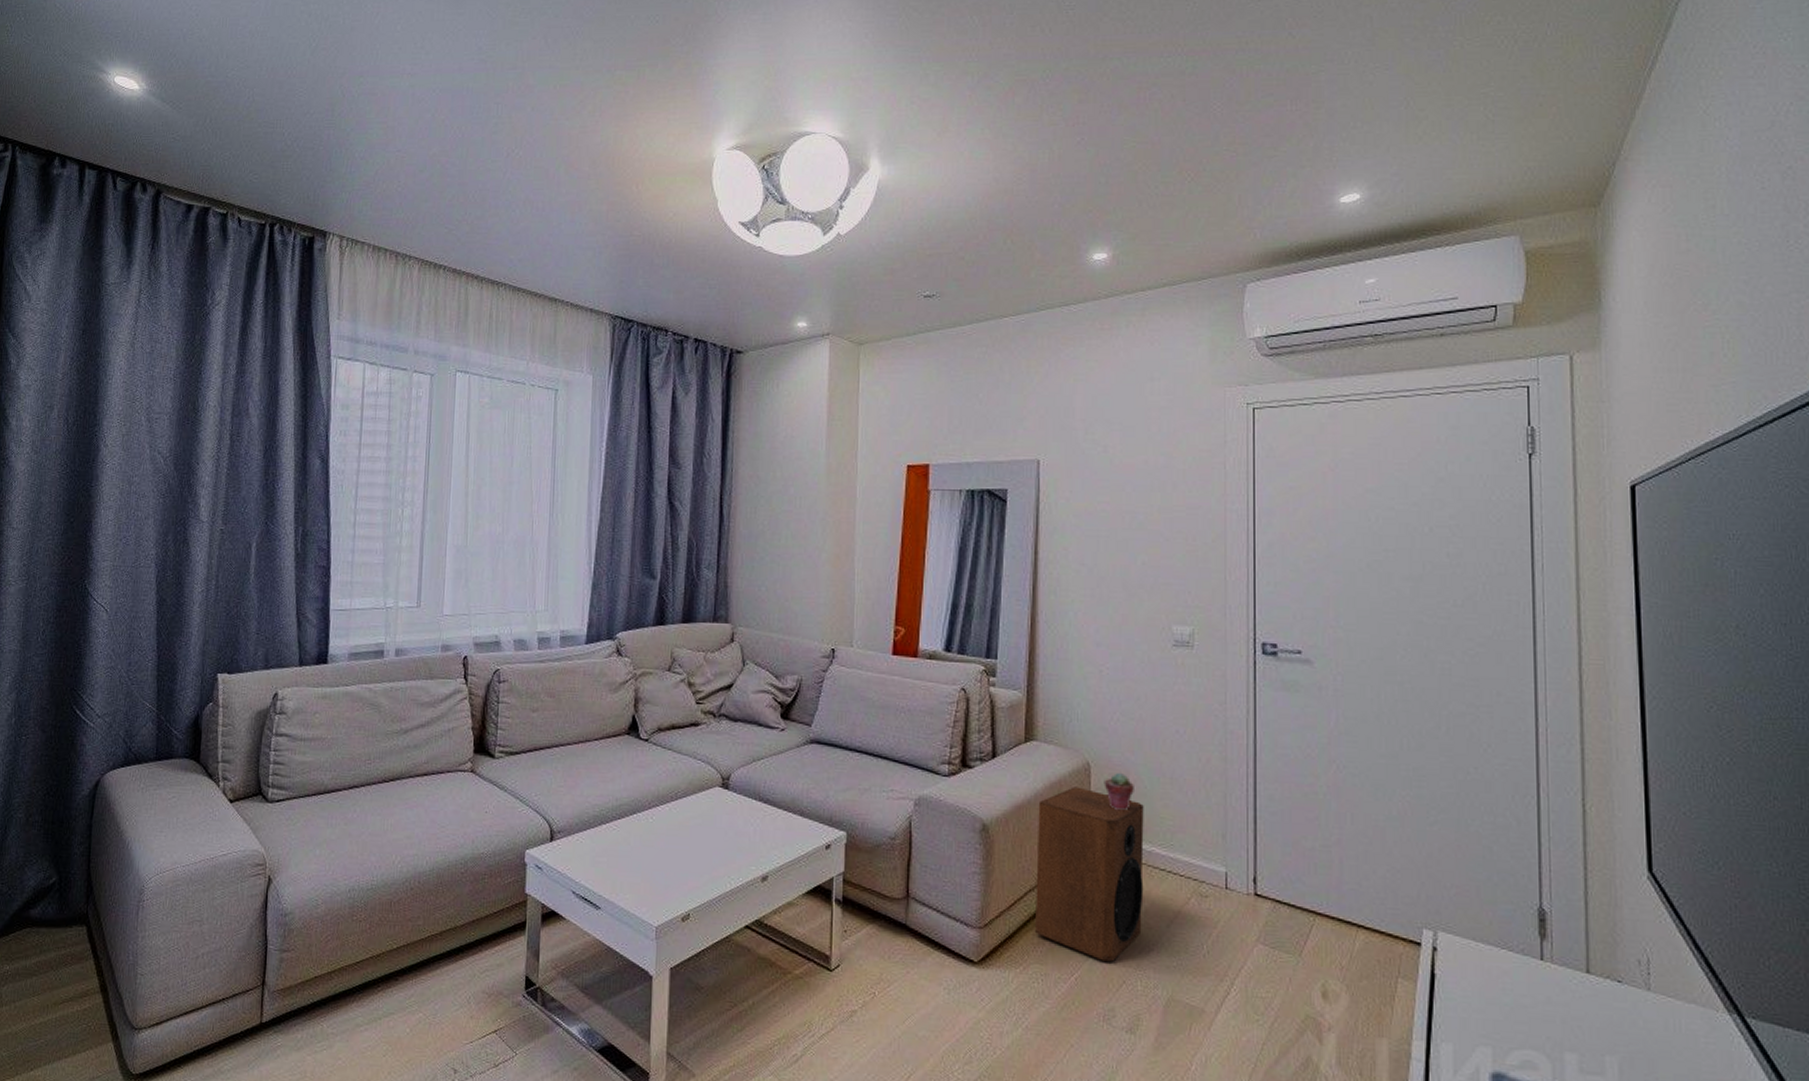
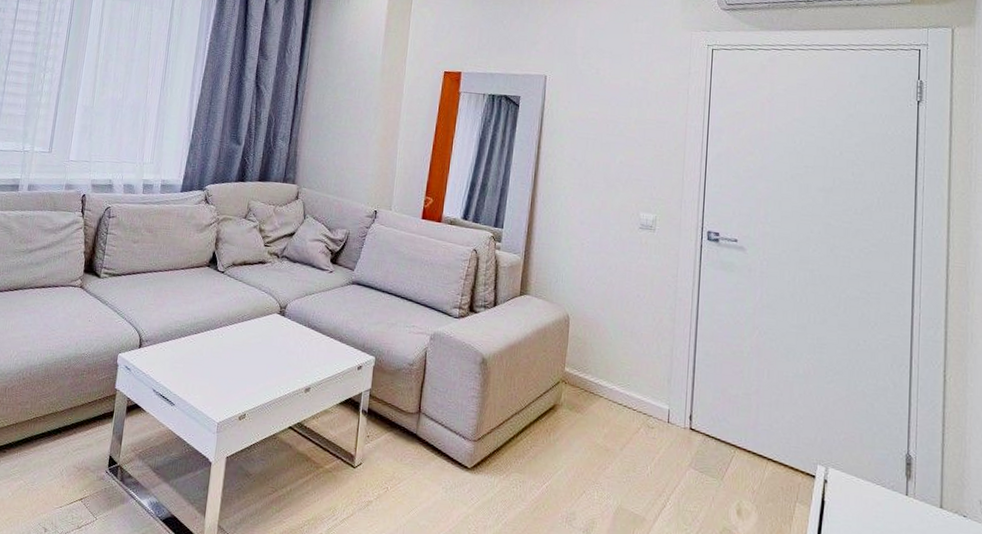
speaker: present [1035,786,1144,962] -> none [518,333,609,475]
potted succulent: present [1104,772,1134,811] -> none [579,324,602,355]

